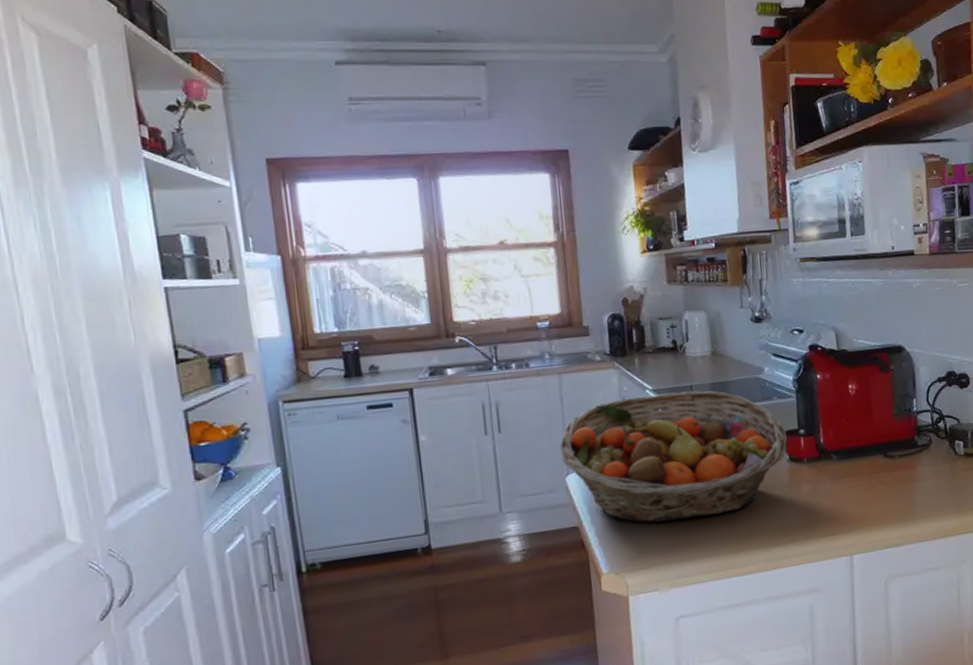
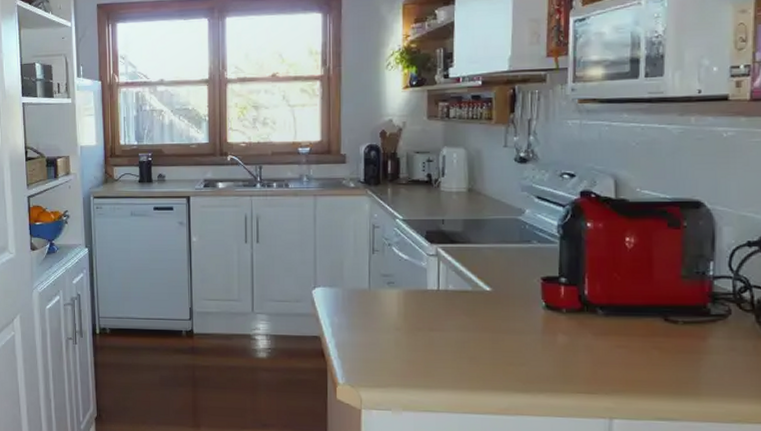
fruit basket: present [560,390,788,523] -> none [310,224,546,350]

